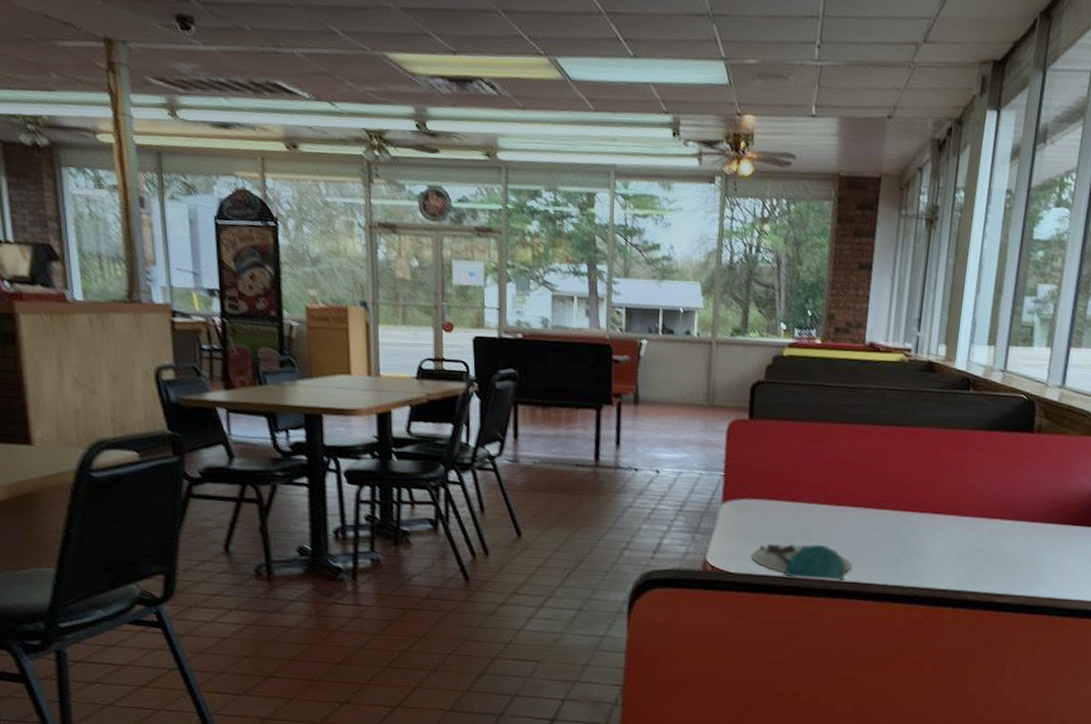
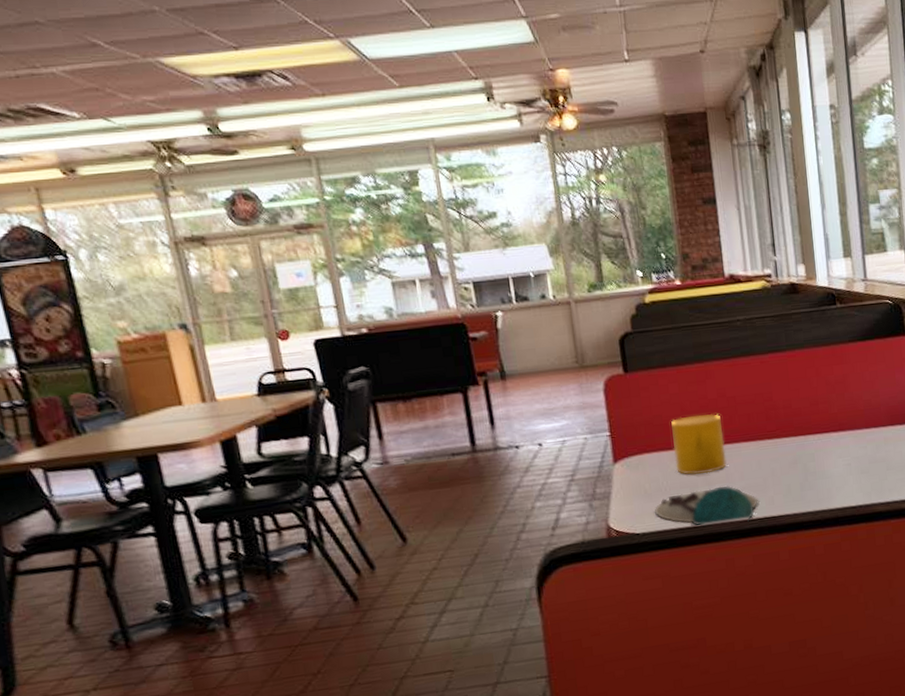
cup: none [780,471,833,530] -> present [671,413,727,475]

